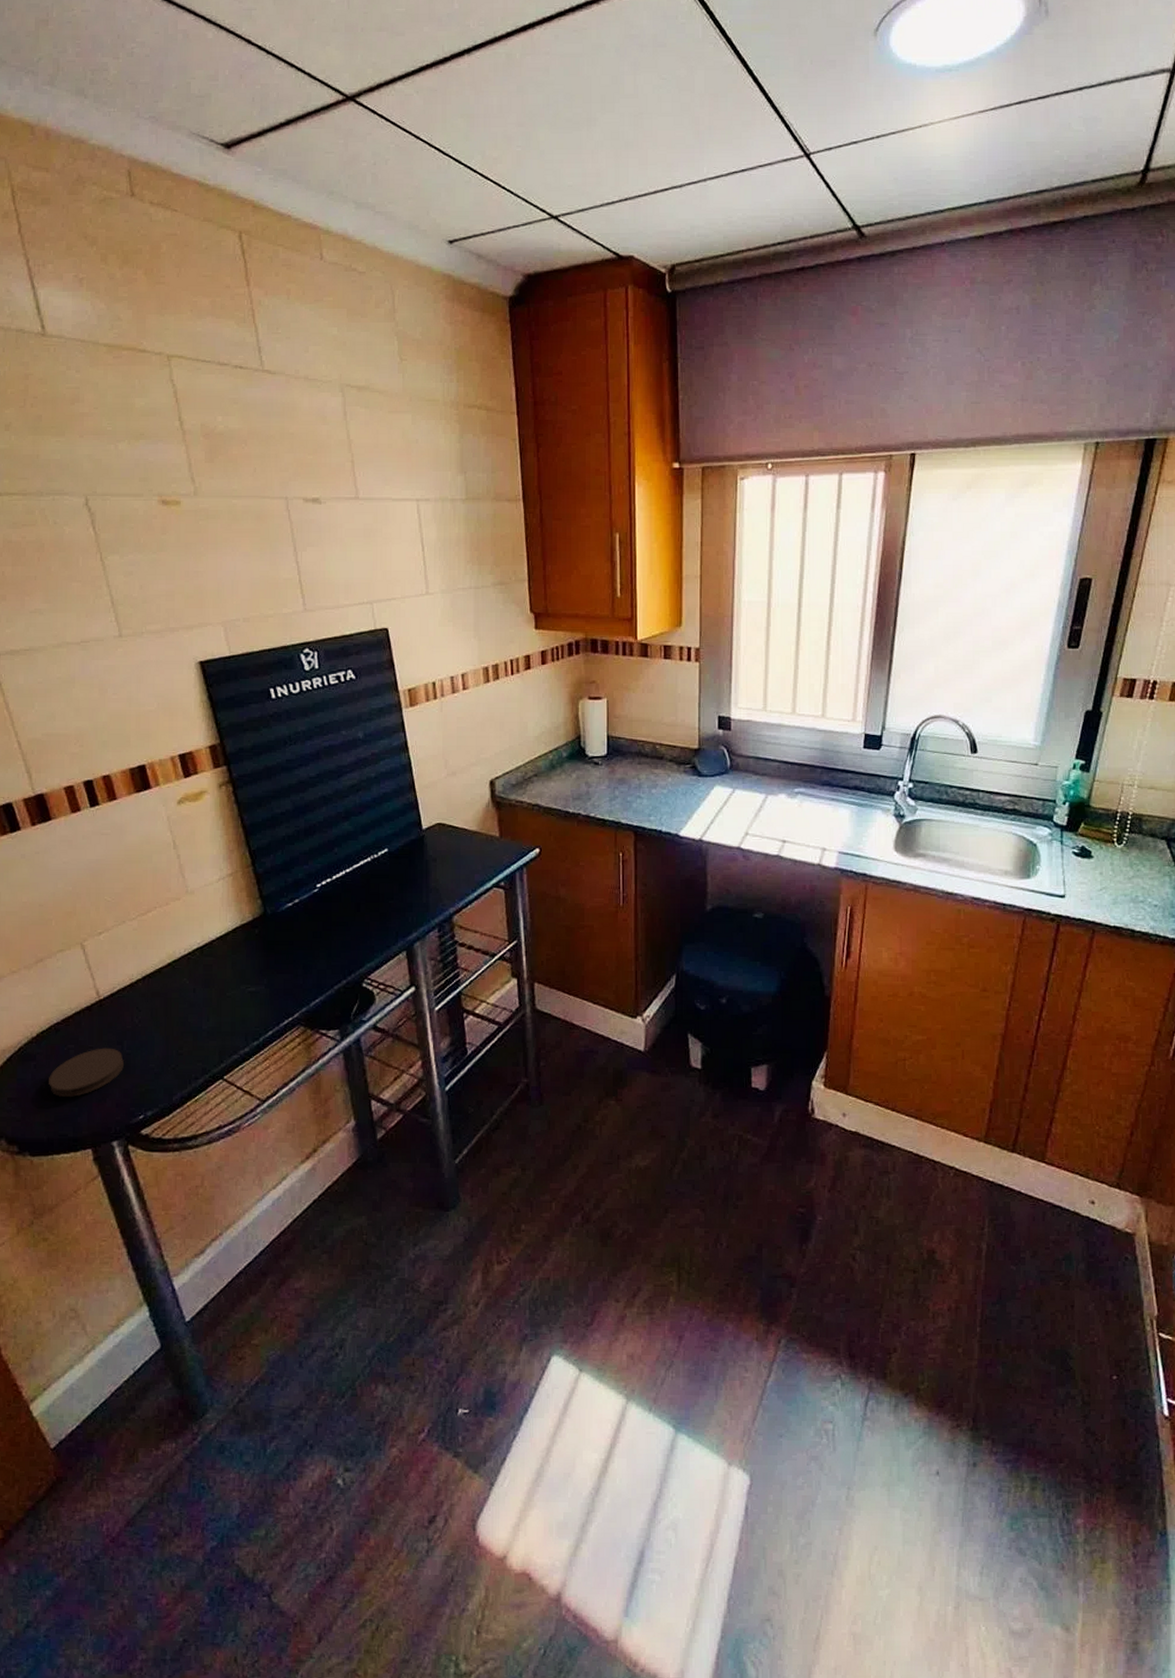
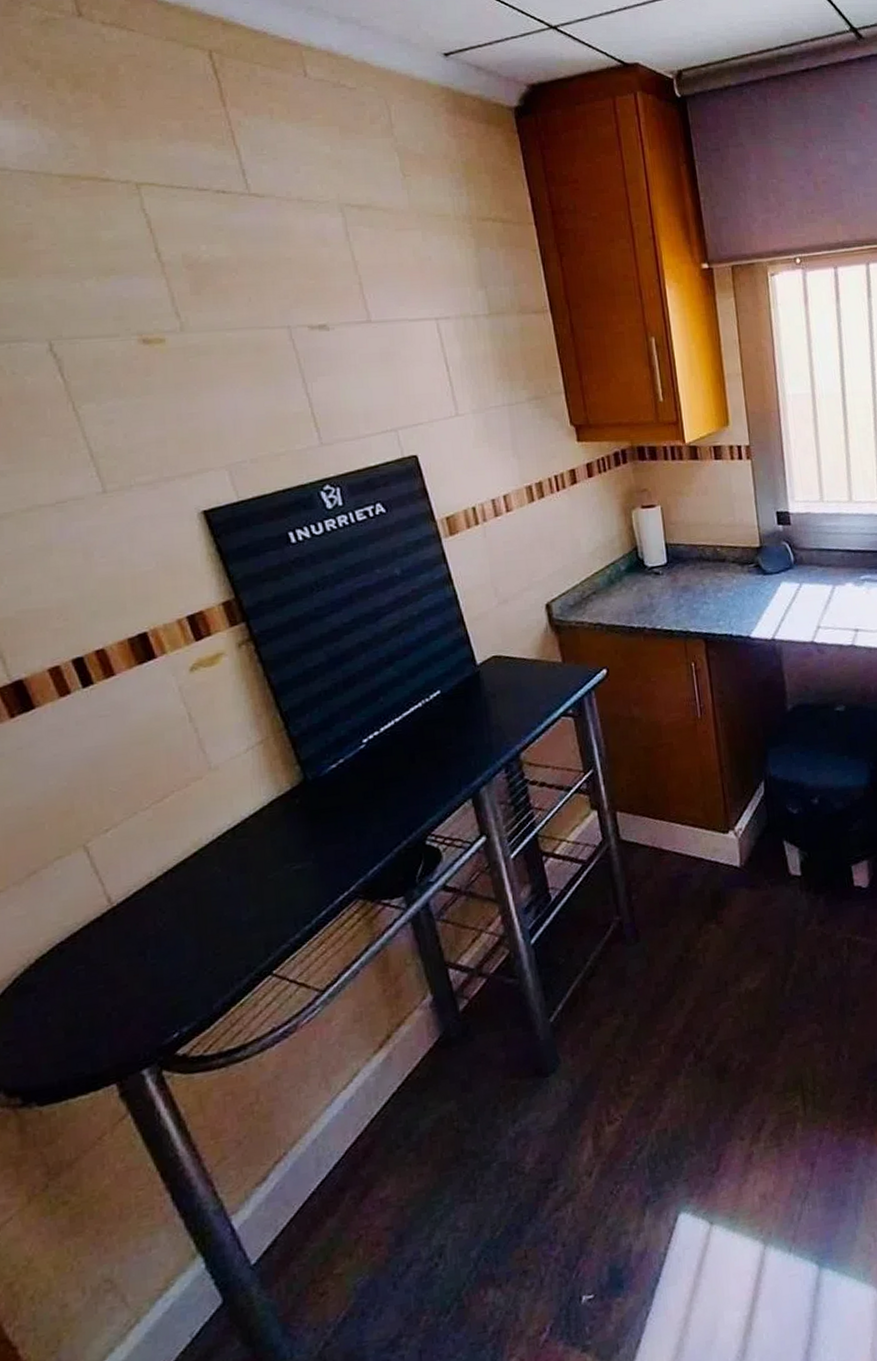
coaster: present [49,1048,125,1098] -> none [55,961,150,1029]

